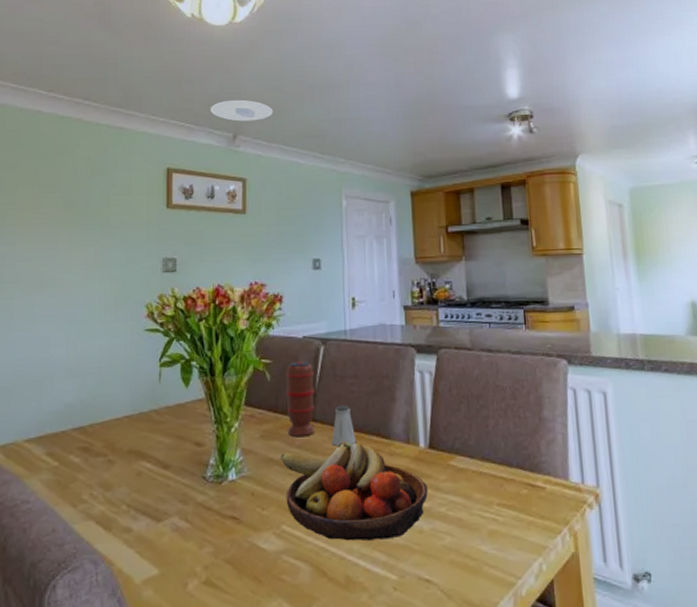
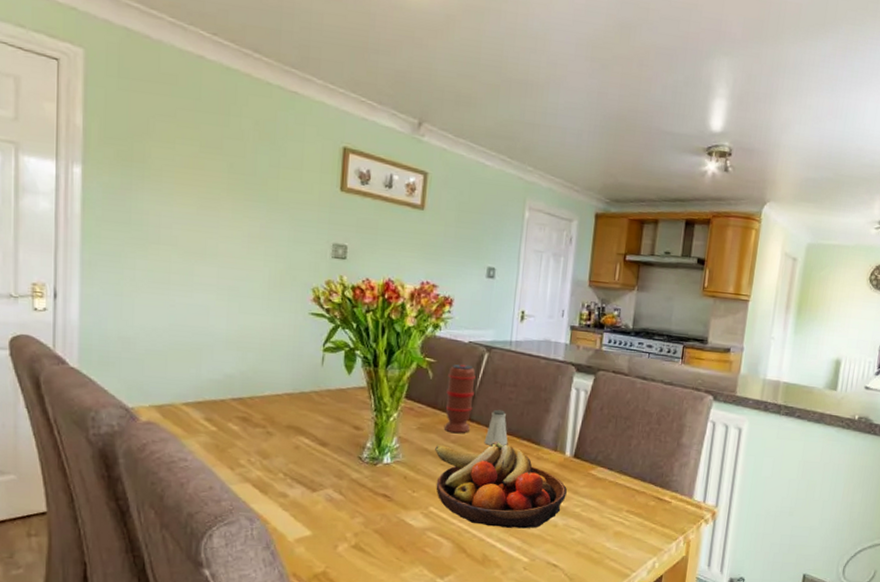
recessed light: present [210,99,273,122] -> none [395,81,465,110]

